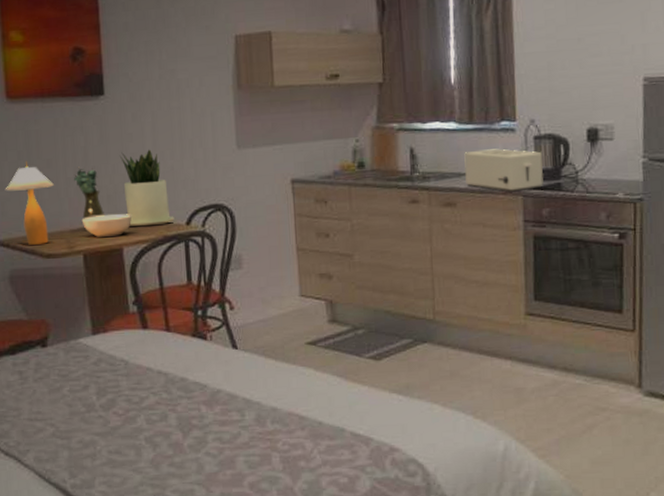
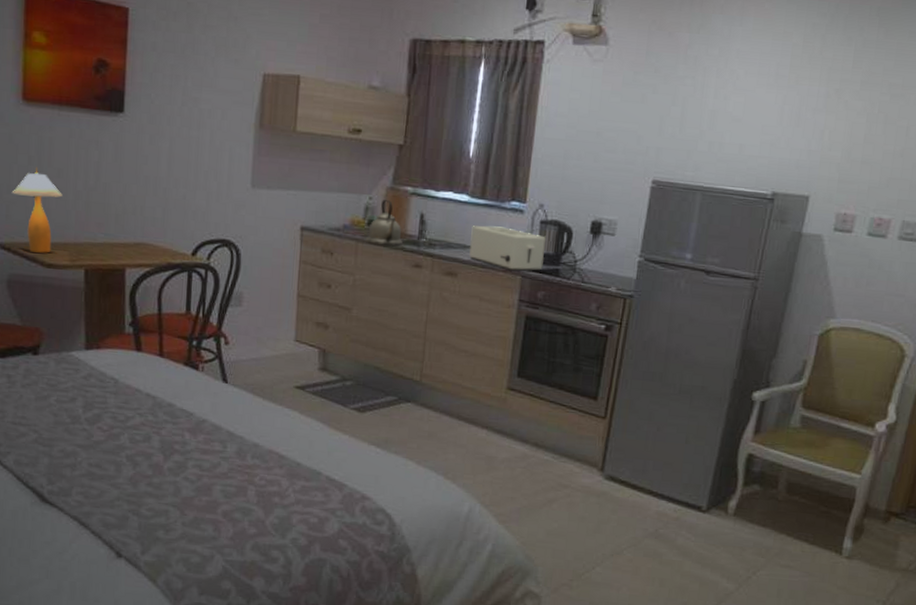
vase: present [74,166,105,219] -> none [84,181,112,235]
bowl: present [81,214,133,237] -> none [86,232,139,256]
planter: present [119,149,174,227] -> none [132,173,181,252]
kettle: none [357,140,397,187] -> present [365,200,404,247]

